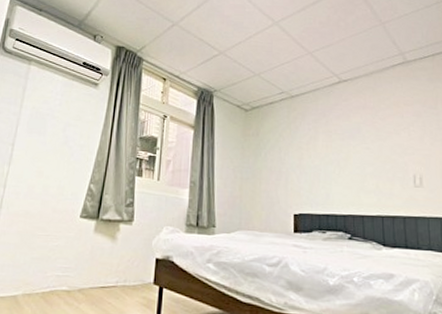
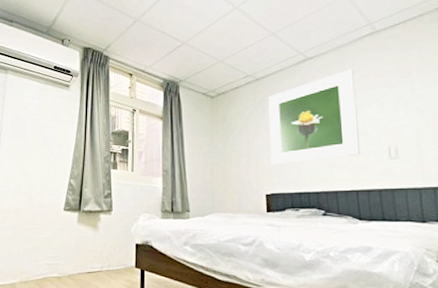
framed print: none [301,95,388,185] -> present [268,69,361,165]

